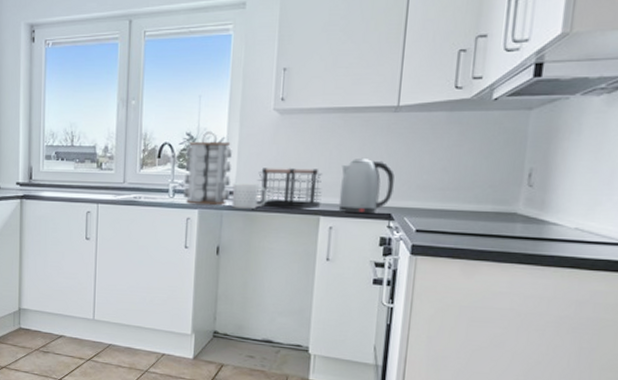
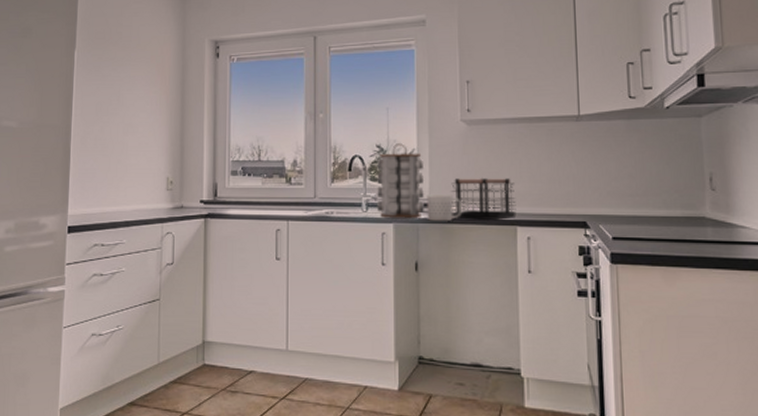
kettle: present [338,159,395,213] -> none [532,167,585,222]

